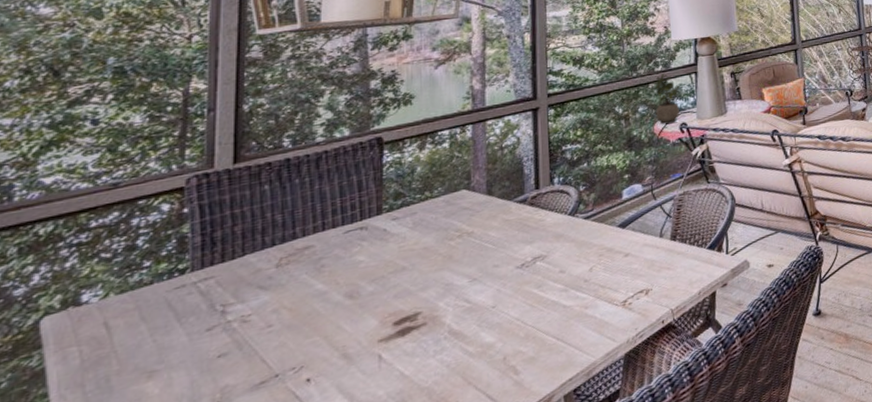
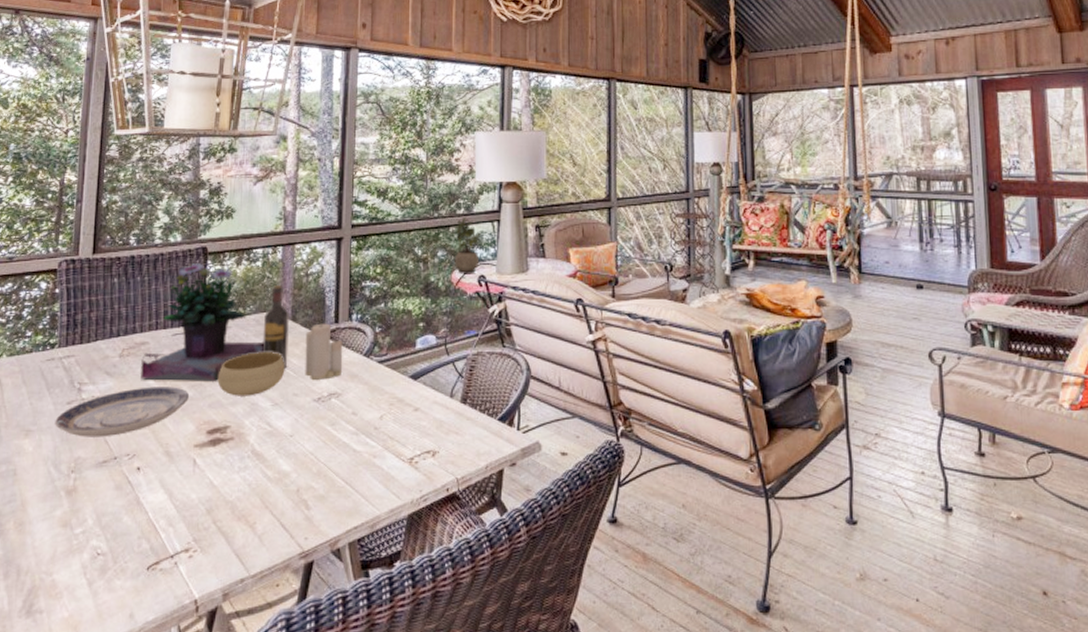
plate: none [190,285,370,364] -> present [55,387,190,437]
potted flower: none [305,154,457,286] -> present [141,263,264,381]
bowl: none [403,229,483,281] -> present [217,352,285,396]
wine bottle: none [454,162,486,243] -> present [262,285,290,369]
candle: none [503,191,547,248] -> present [305,322,343,380]

